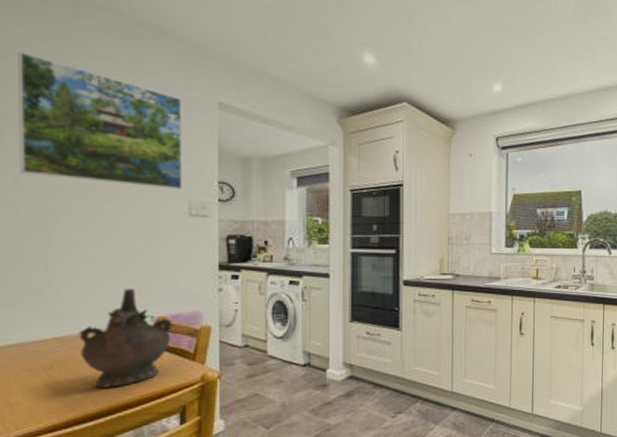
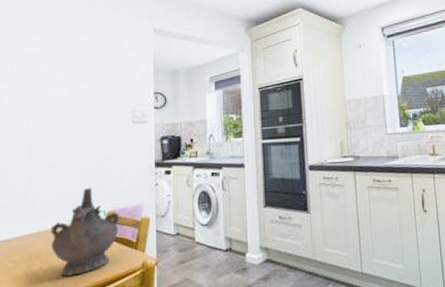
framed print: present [18,52,183,190] -> none [15,10,128,103]

